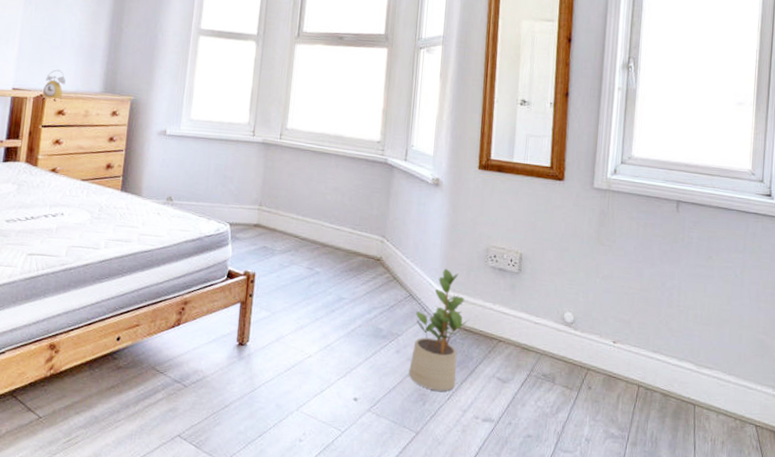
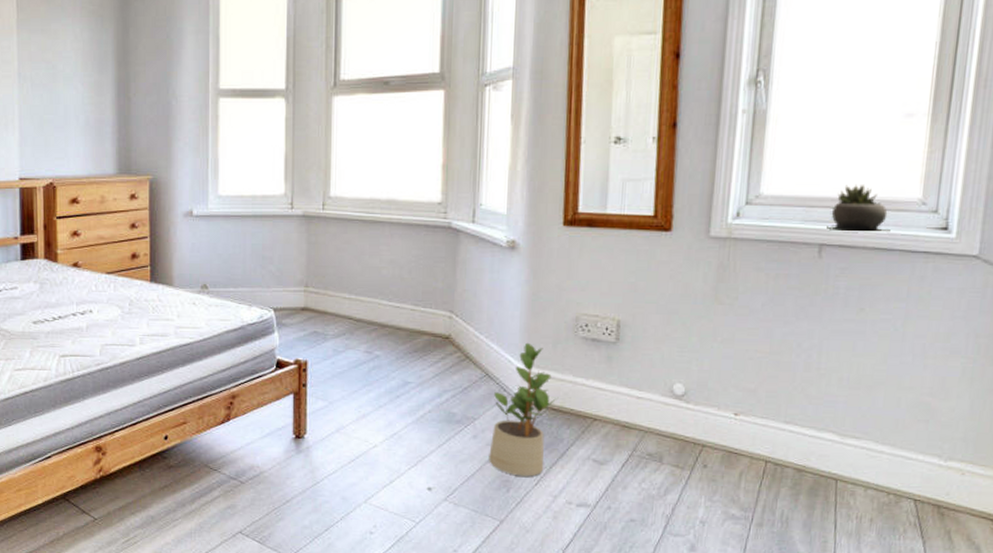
alarm clock: present [43,69,66,101] -> none [53,152,75,188]
succulent plant: none [682,154,730,195] -> present [827,185,891,232]

